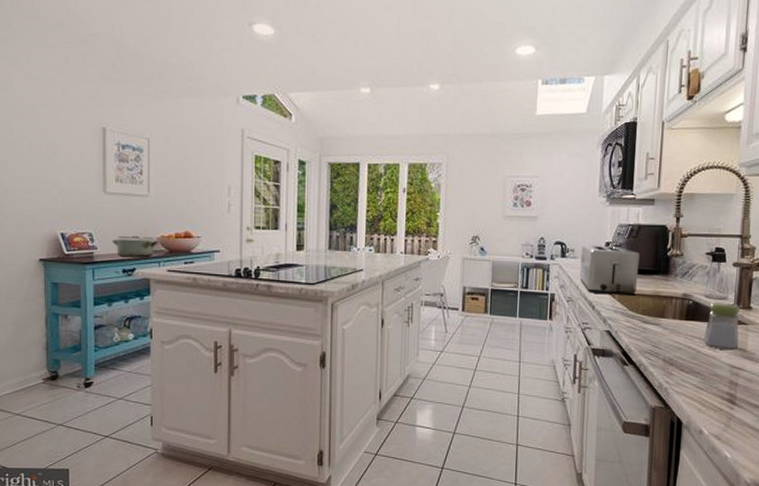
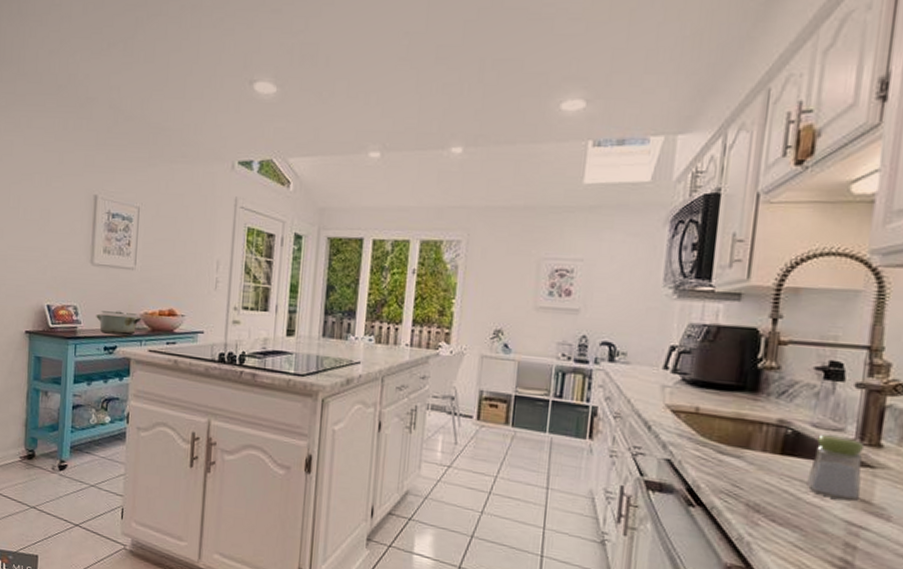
toaster: present [579,244,640,297] -> none [632,347,718,418]

